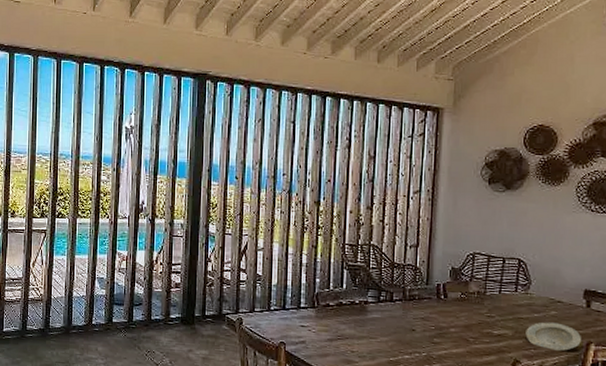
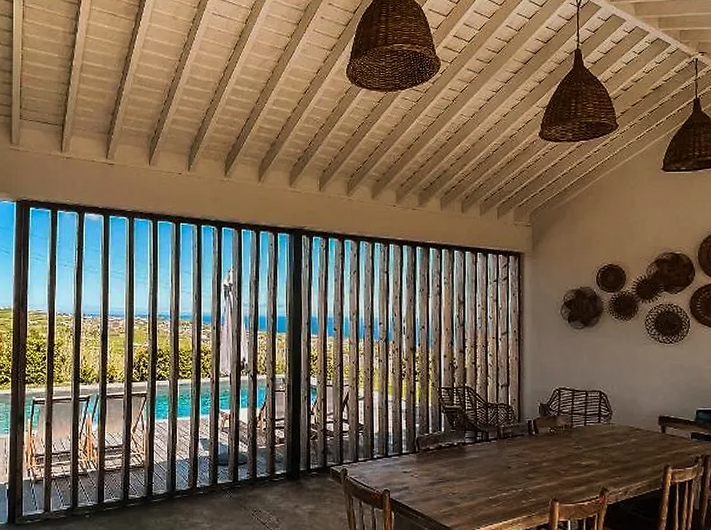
plate: present [525,322,581,352] -> none [610,449,660,477]

